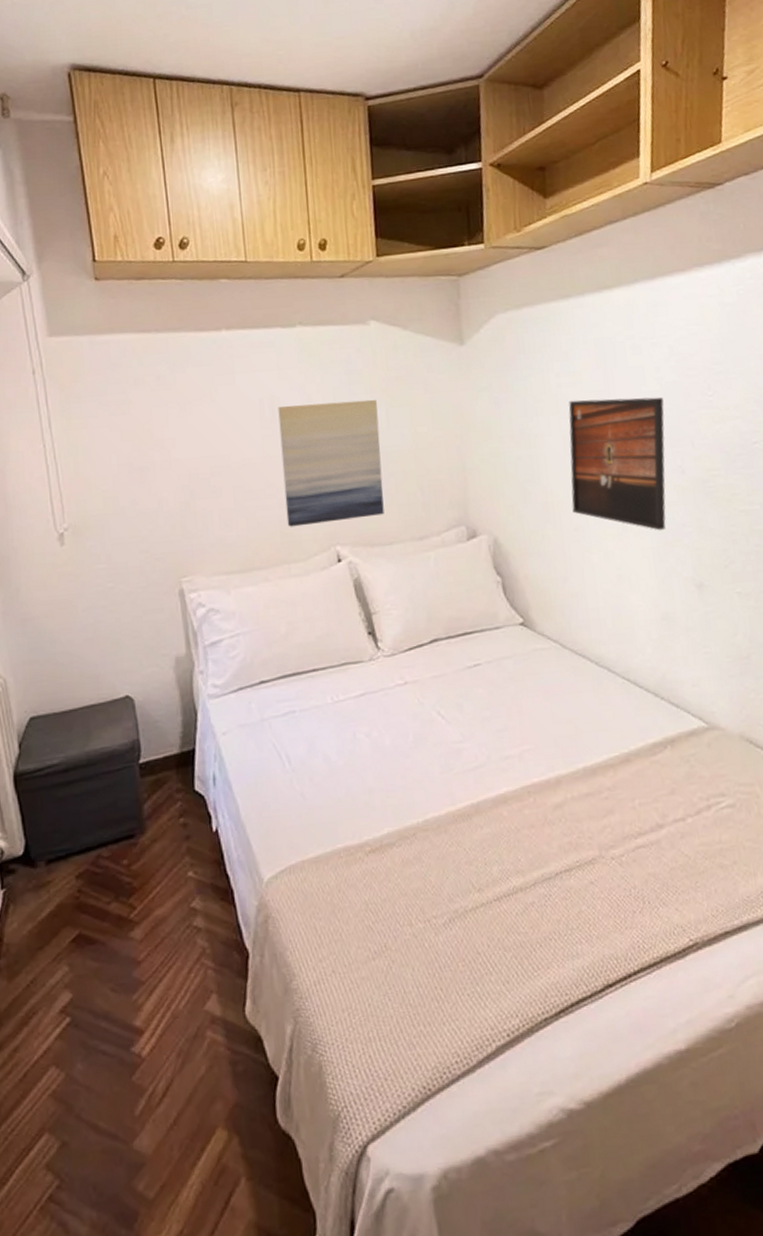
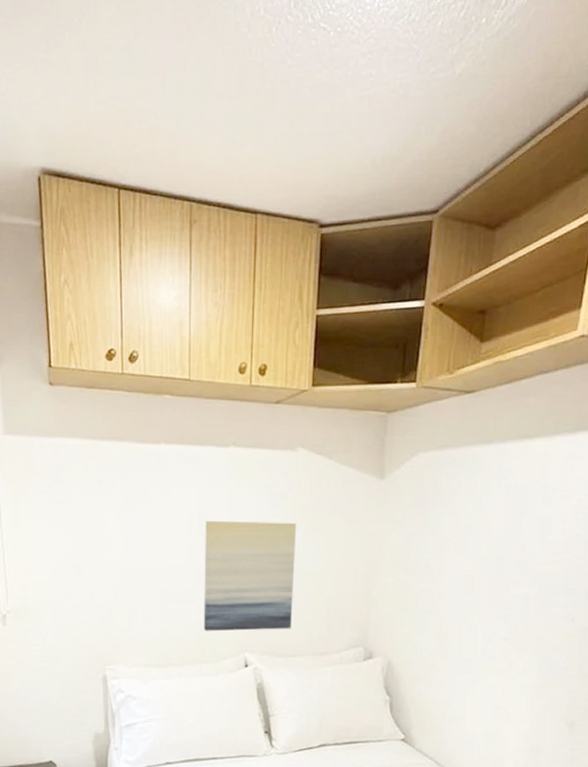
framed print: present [568,397,666,531] -> none [464,542,565,671]

